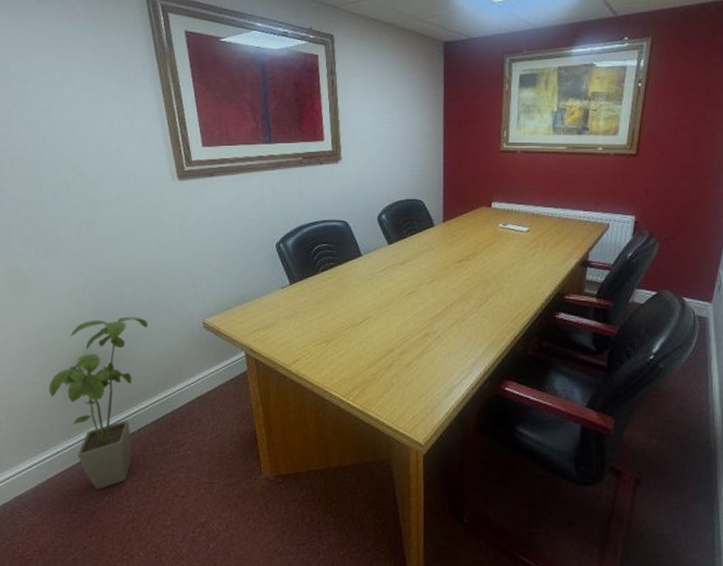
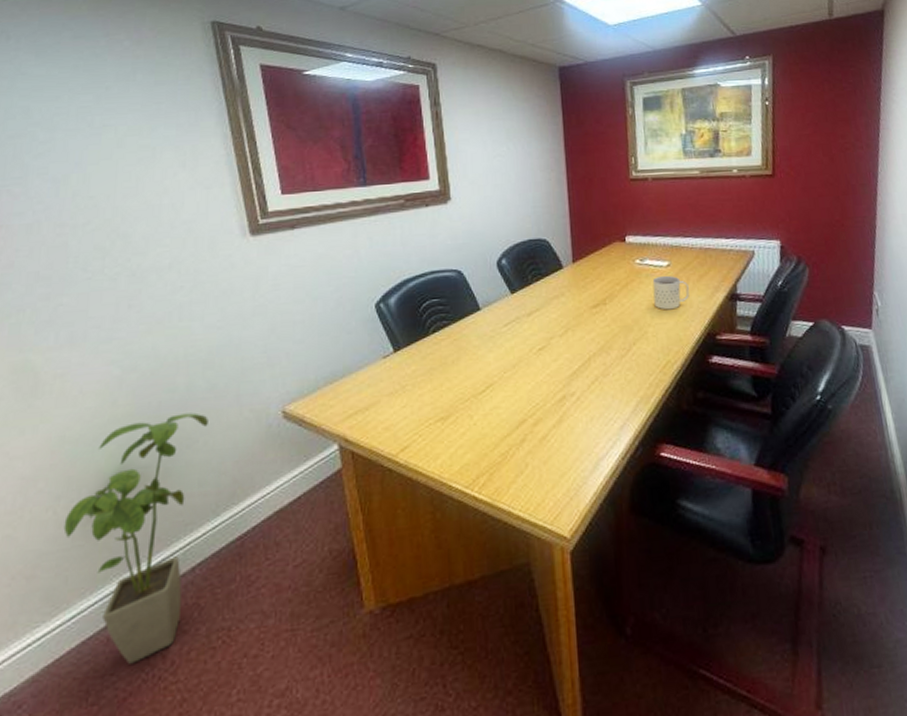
mug: none [512,239,544,270] -> present [652,275,690,310]

